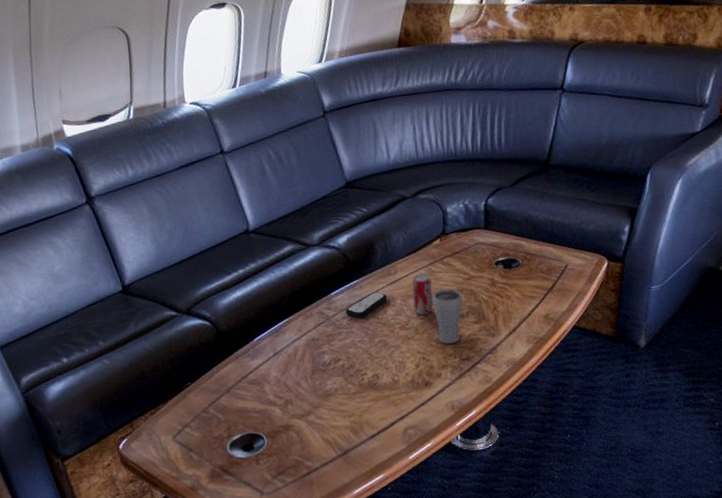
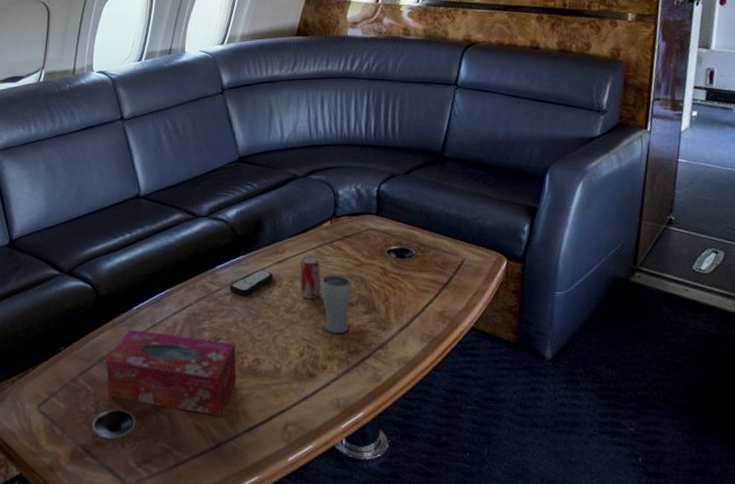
tissue box: none [233,359,359,428] -> present [106,329,237,416]

